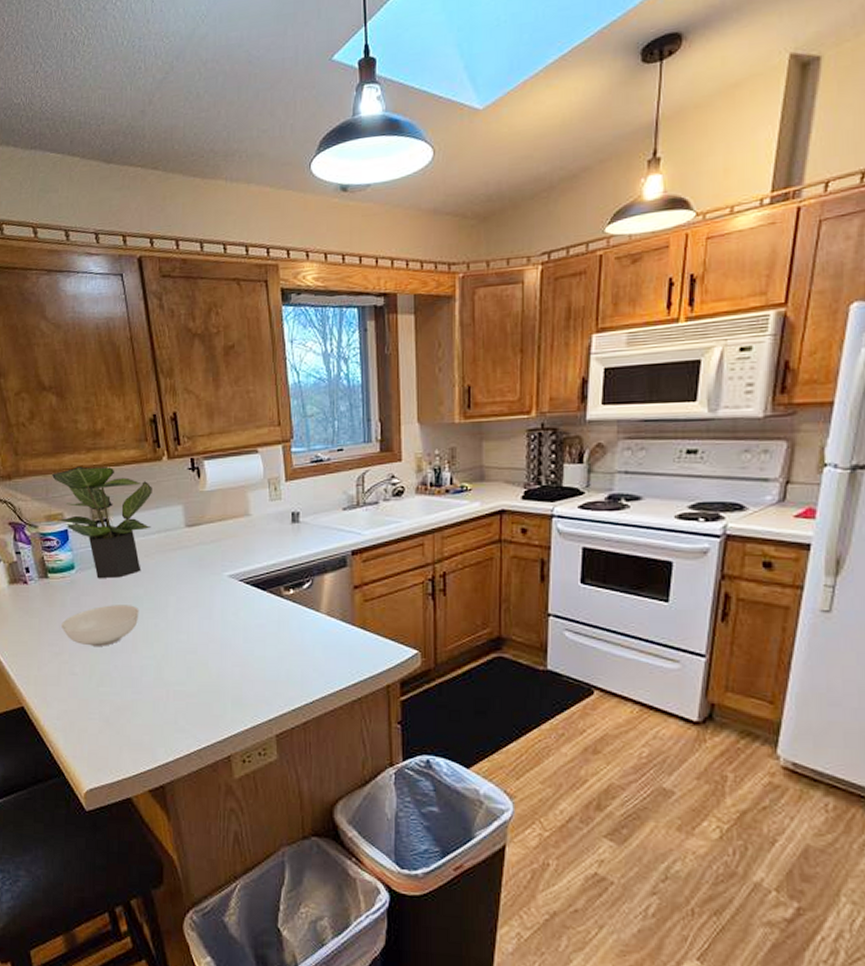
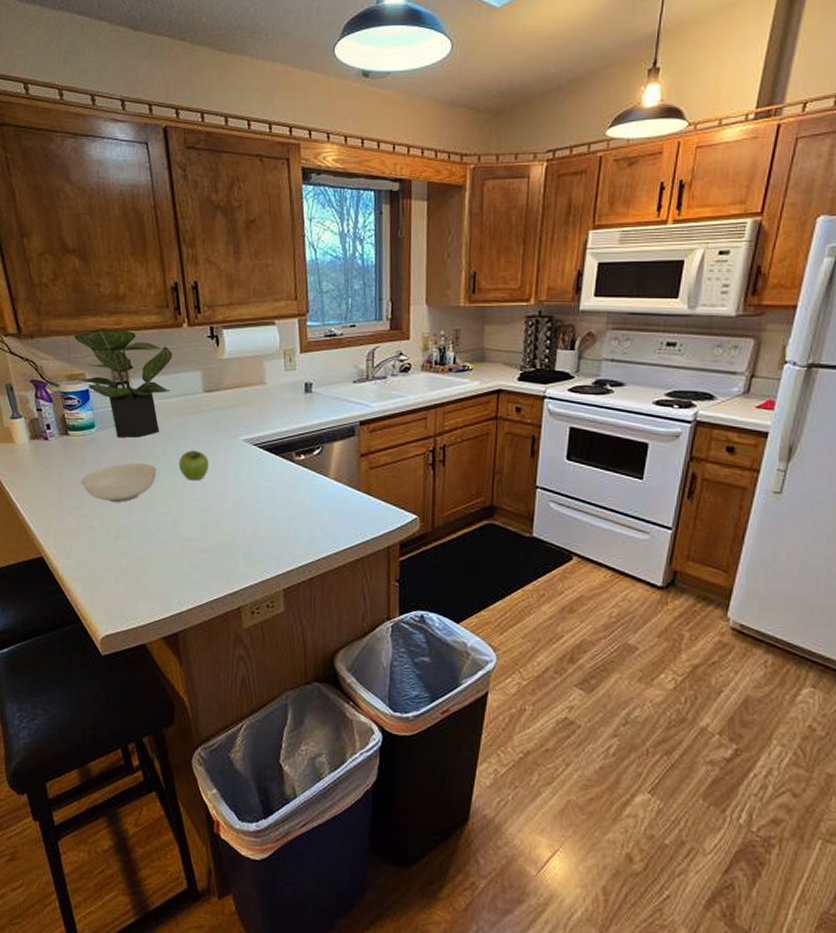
fruit: none [161,589,193,621] -> present [178,450,209,481]

